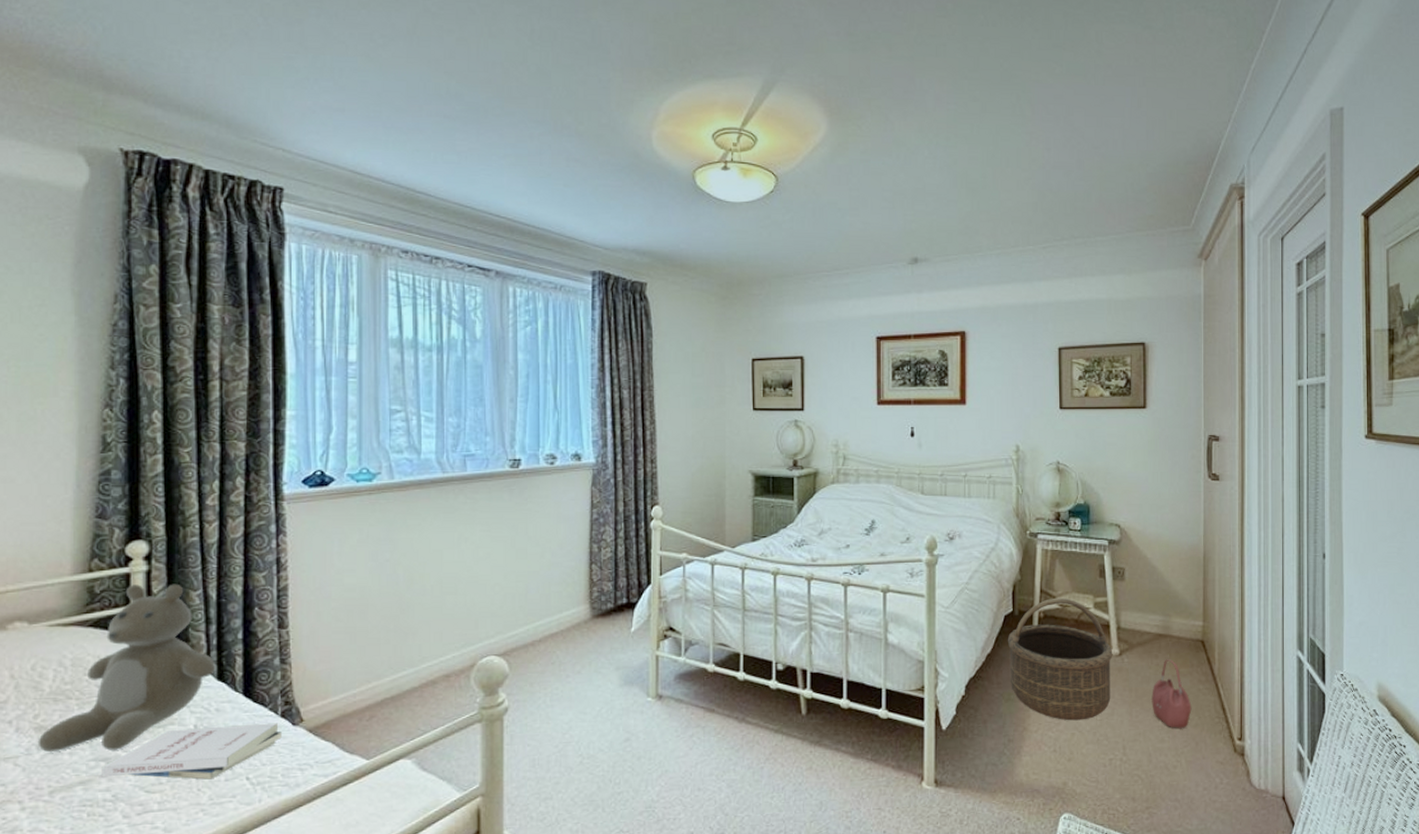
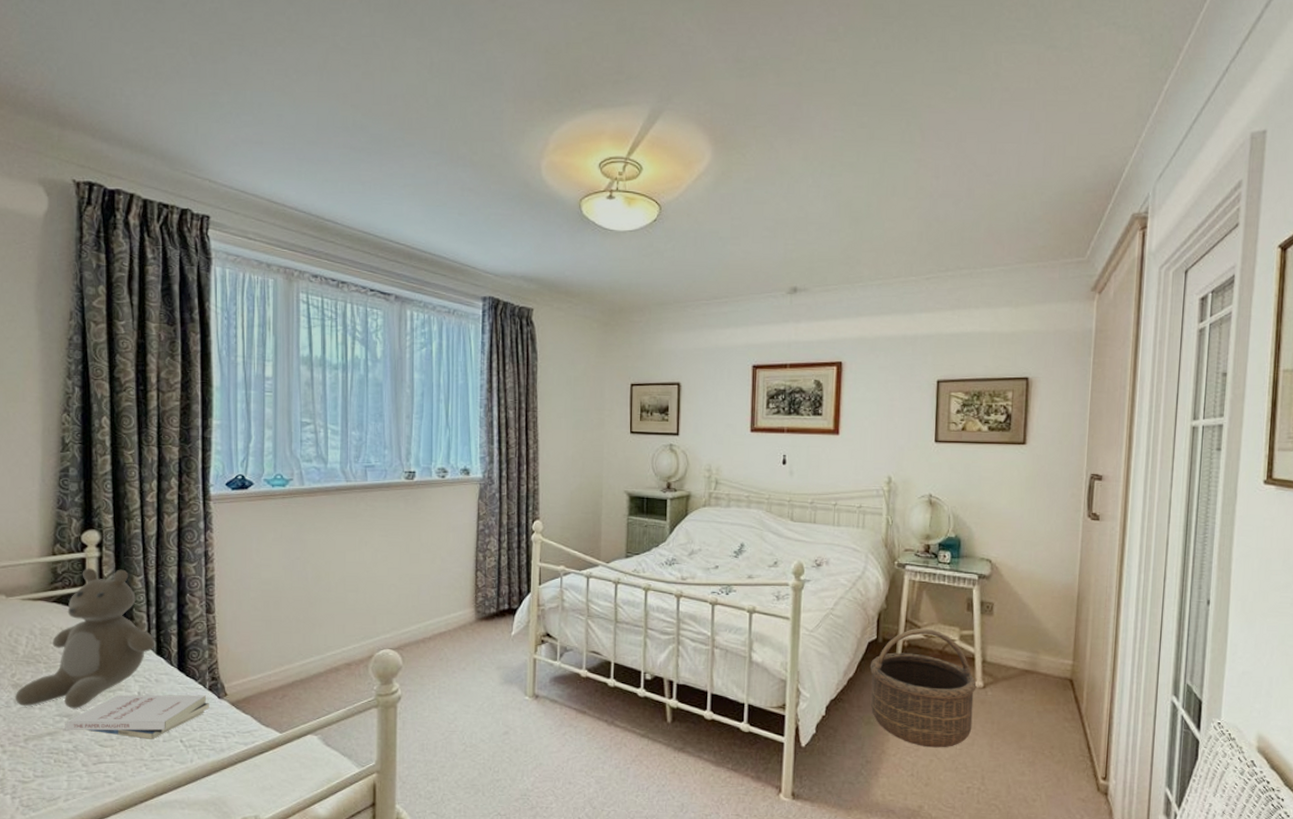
handbag: present [1150,659,1192,729] -> none [1013,695,1056,764]

